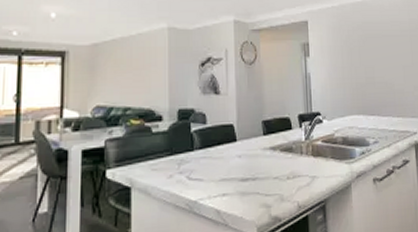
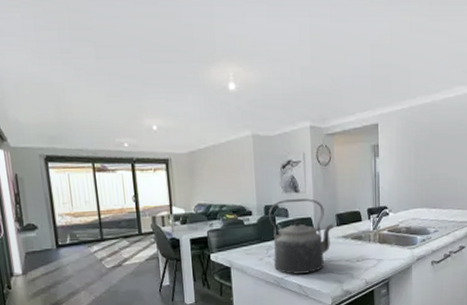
kettle: none [183,102,259,196] -> present [269,198,333,274]

